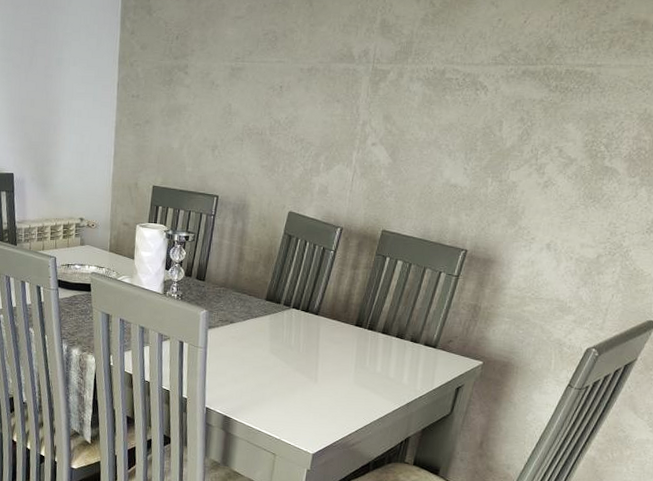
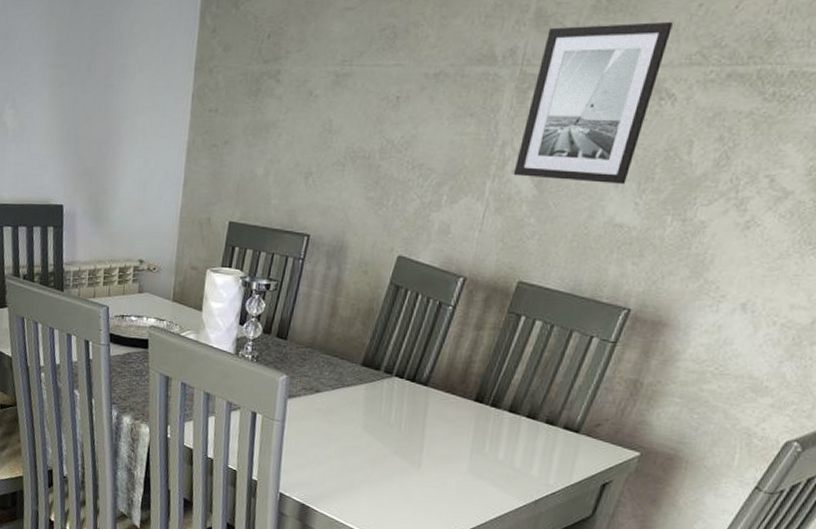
wall art: none [372,32,481,154] -> present [513,22,673,184]

